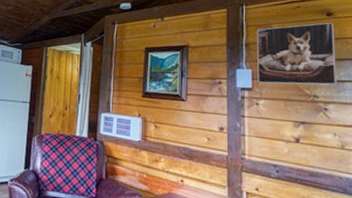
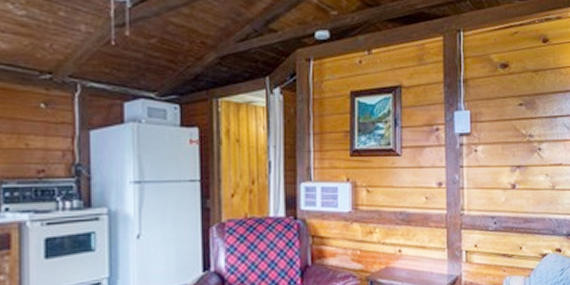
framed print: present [256,22,337,86] -> none [474,50,550,127]

